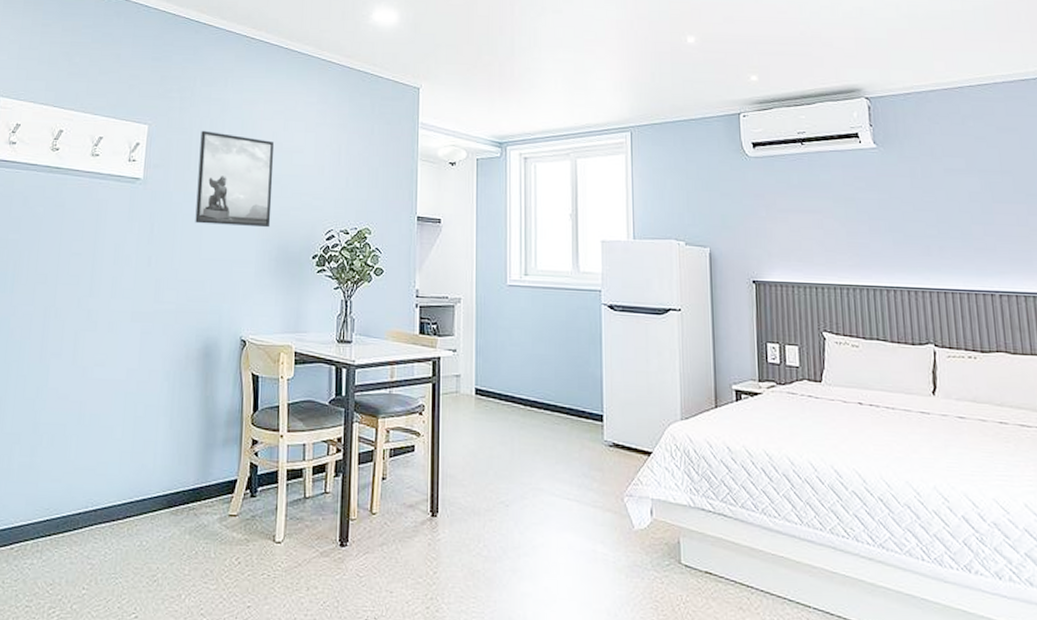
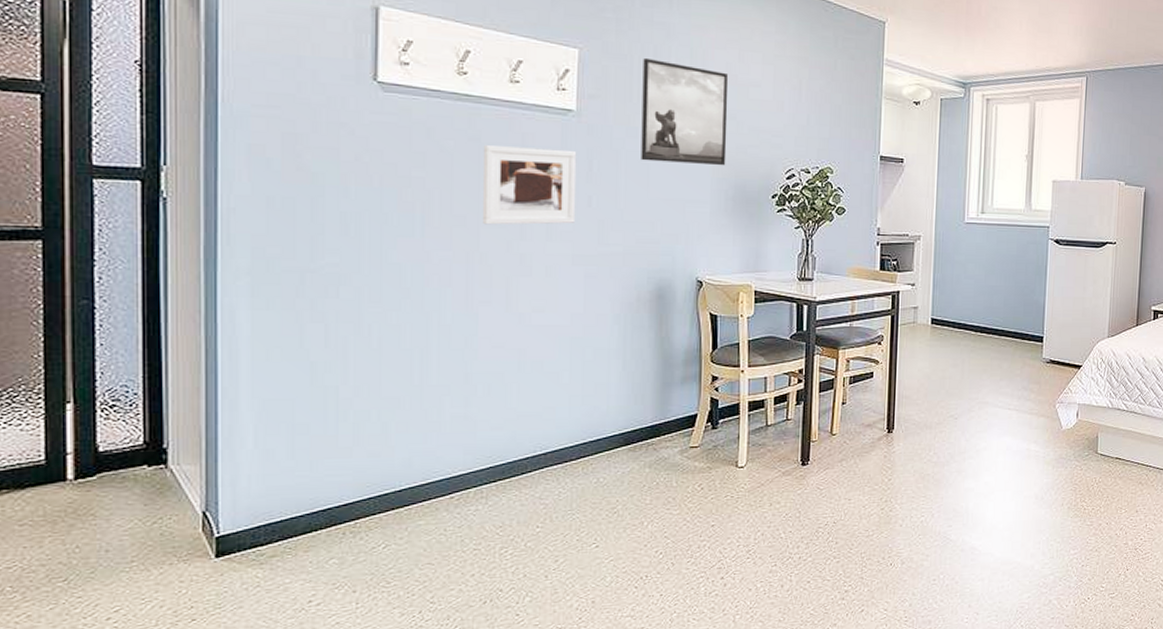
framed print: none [59,210,142,283] -> present [482,144,577,225]

